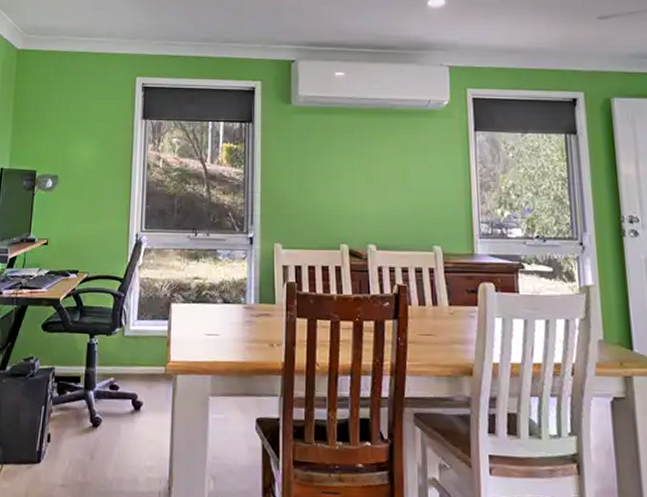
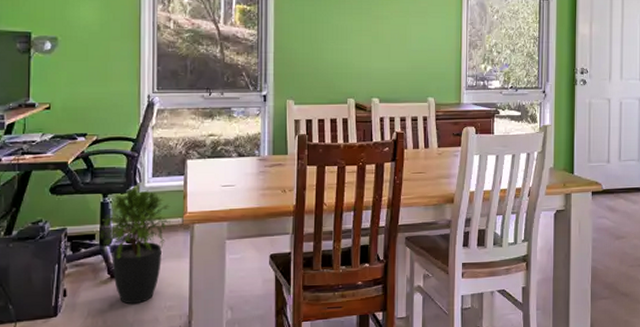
potted plant: none [84,329,156,460] -> present [99,187,173,305]

